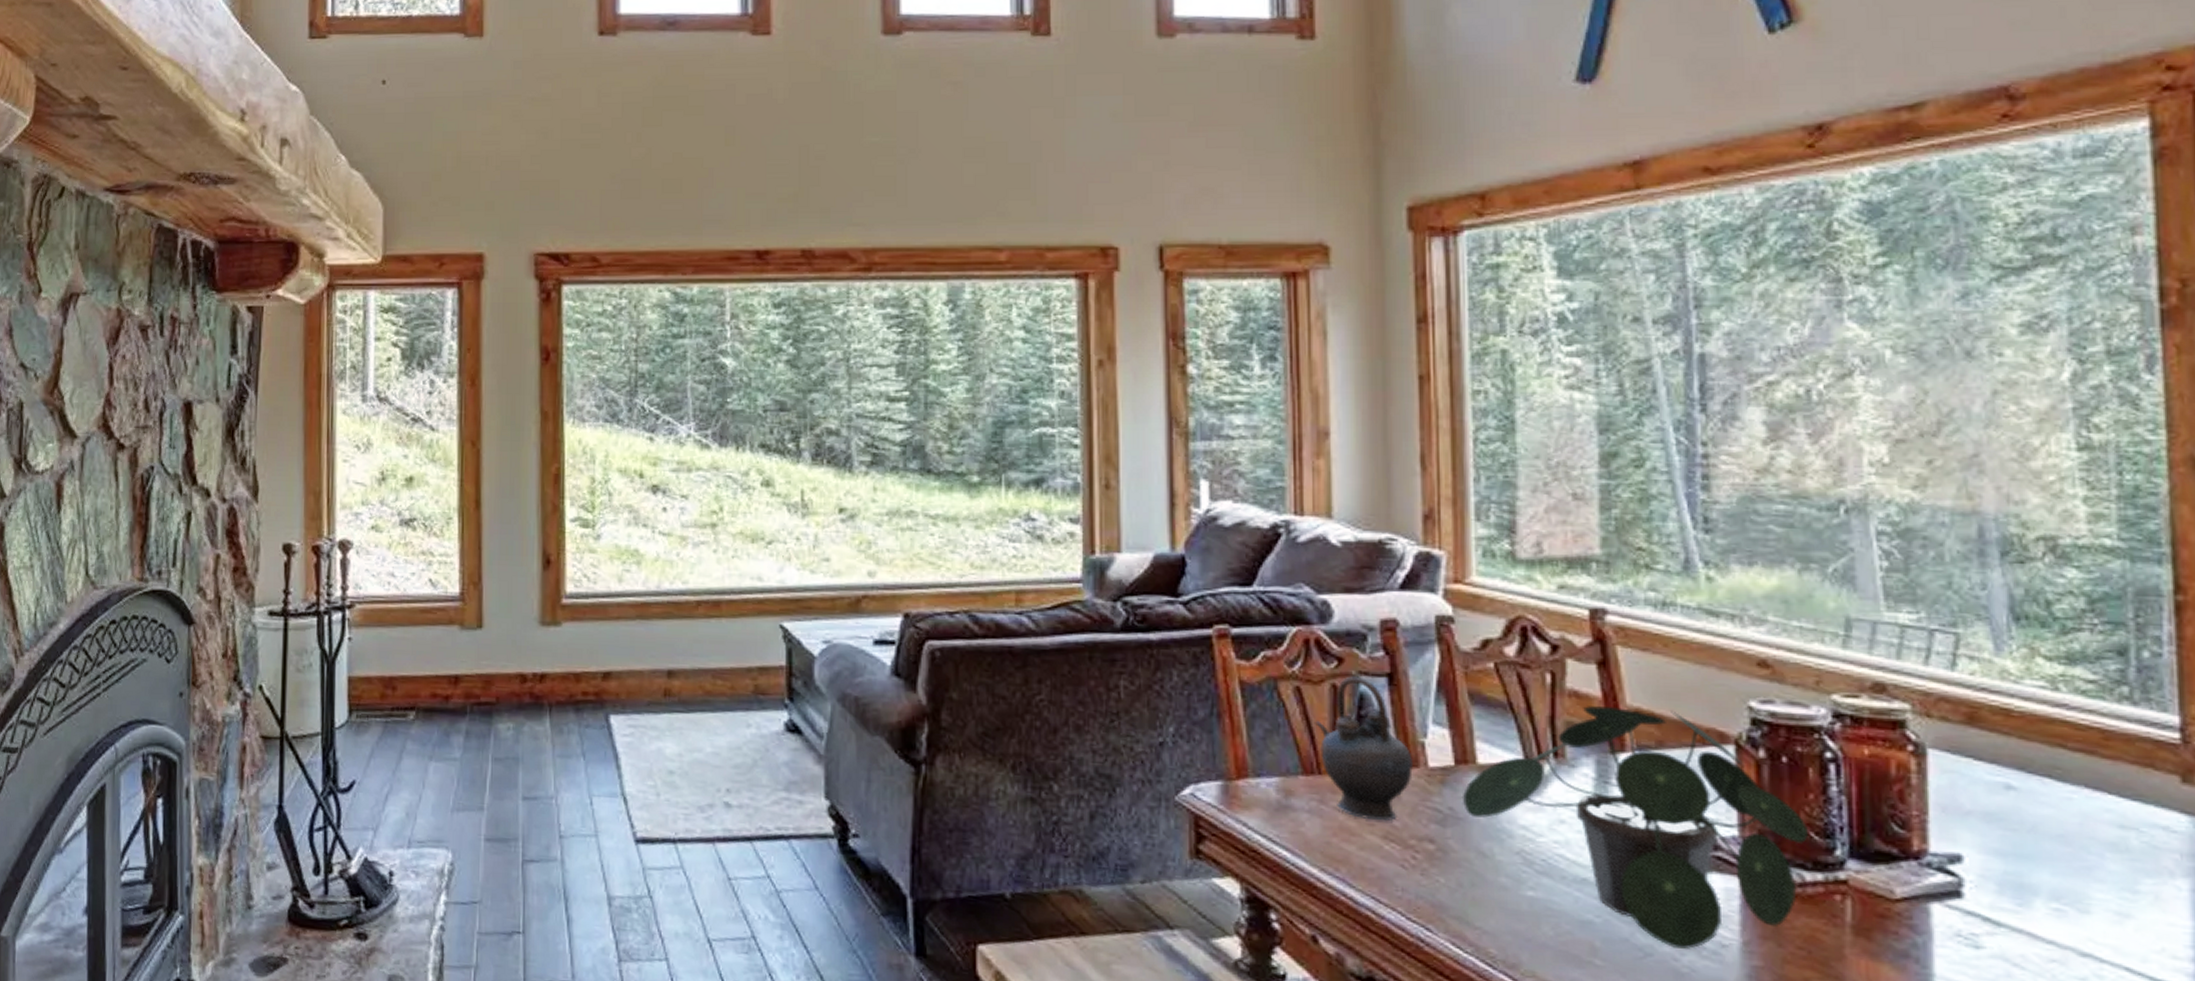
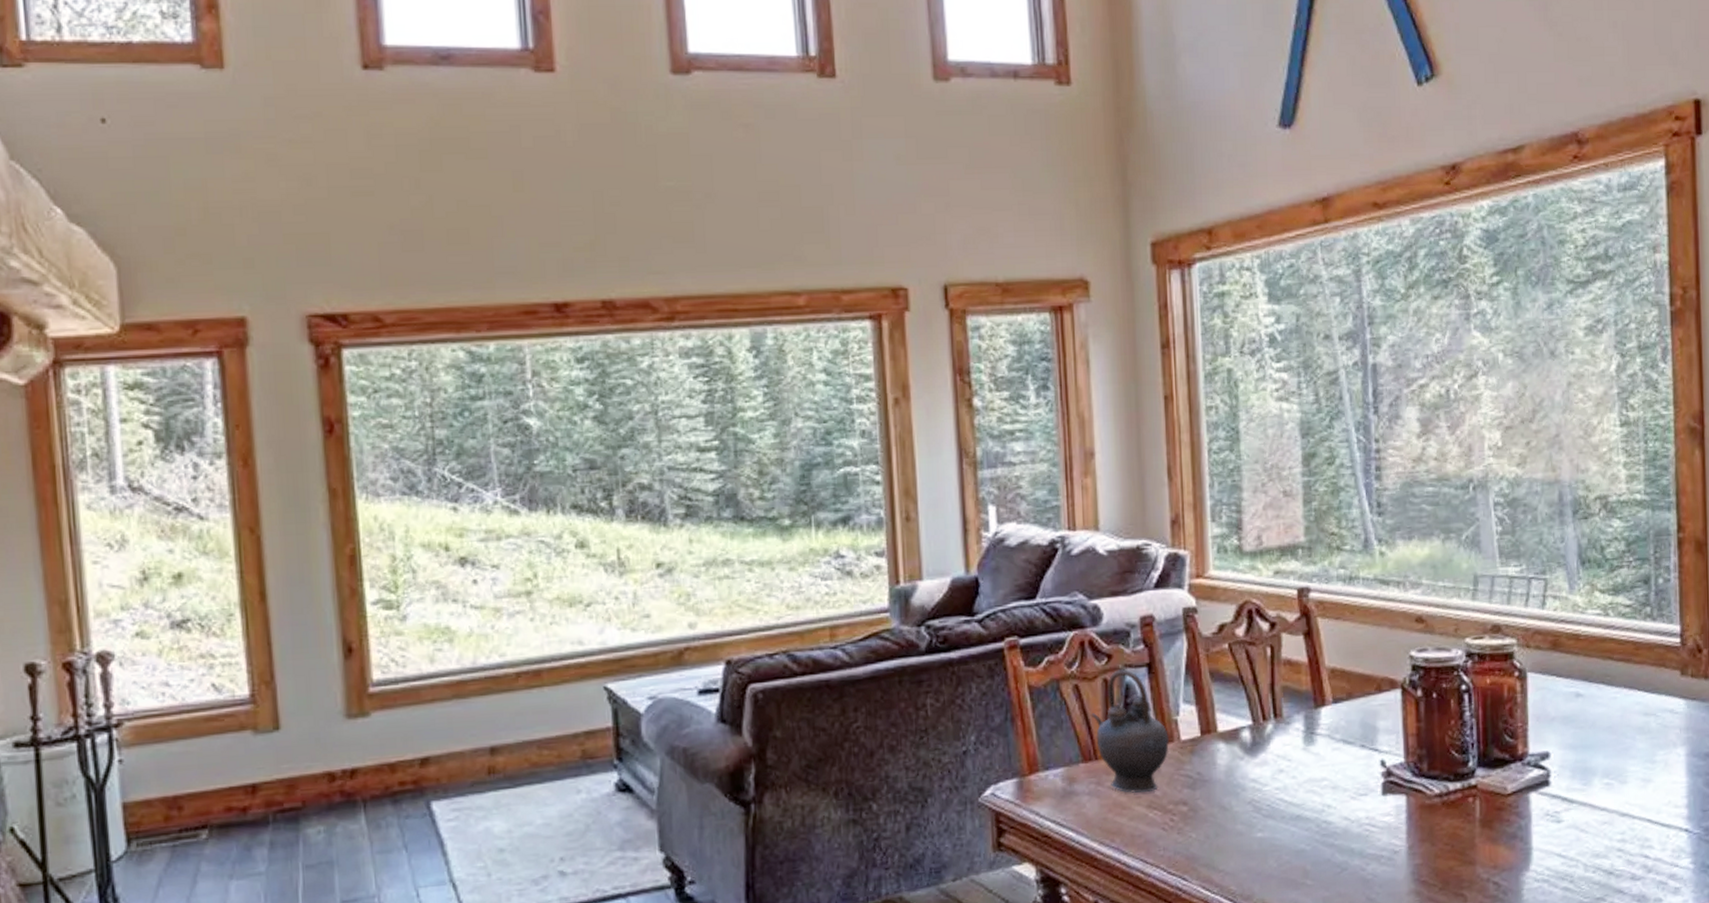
potted plant: present [1462,706,1808,949] -> none [1207,666,1451,860]

